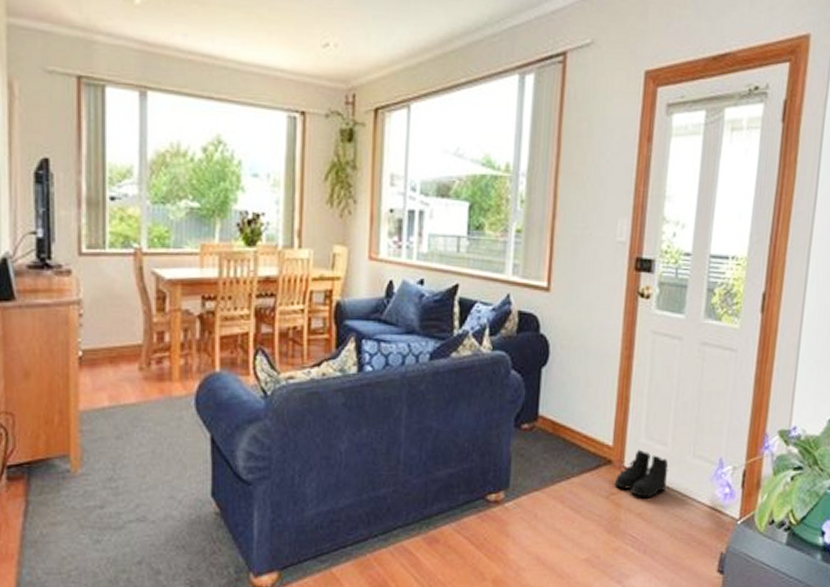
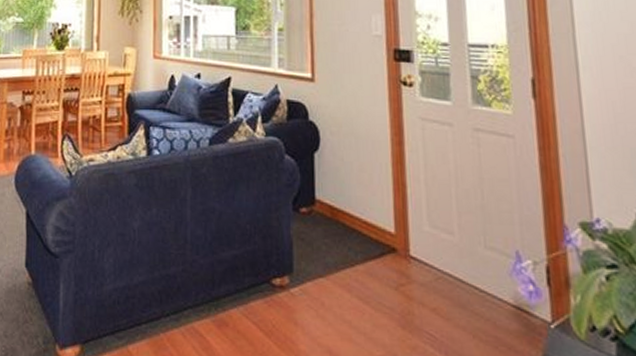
boots: present [614,449,669,497] -> none [402,237,460,291]

